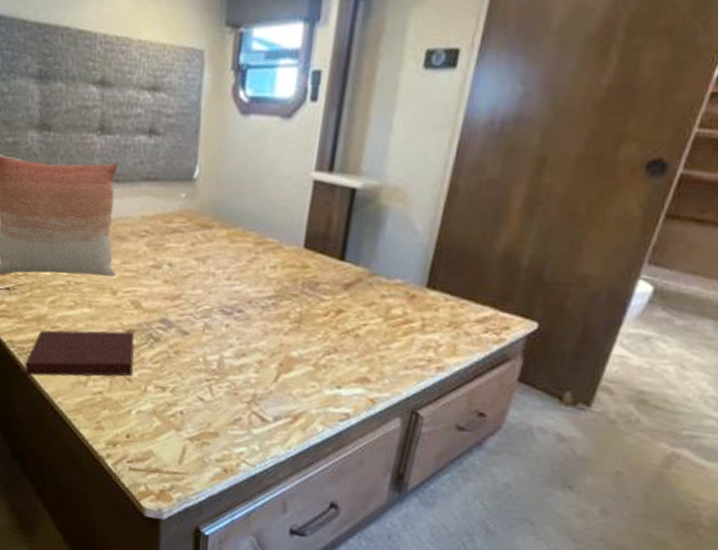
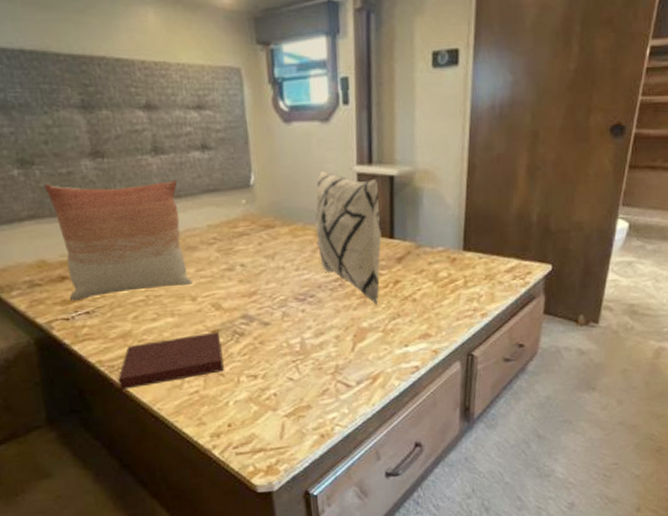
decorative pillow: none [254,172,336,334] -> present [314,170,382,305]

